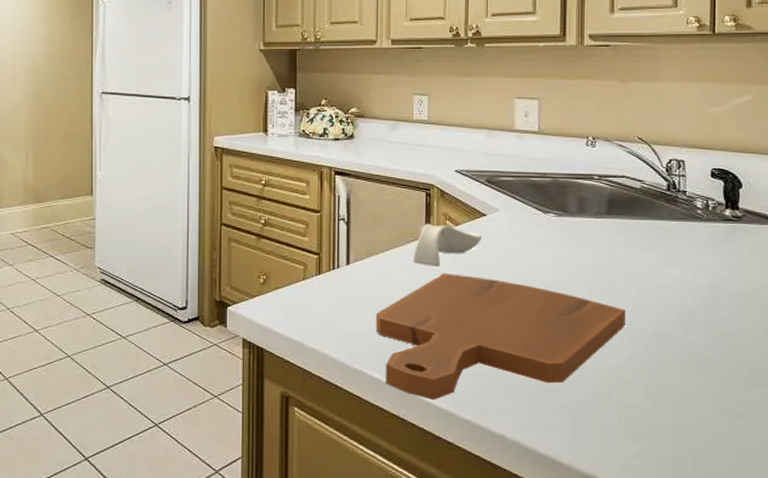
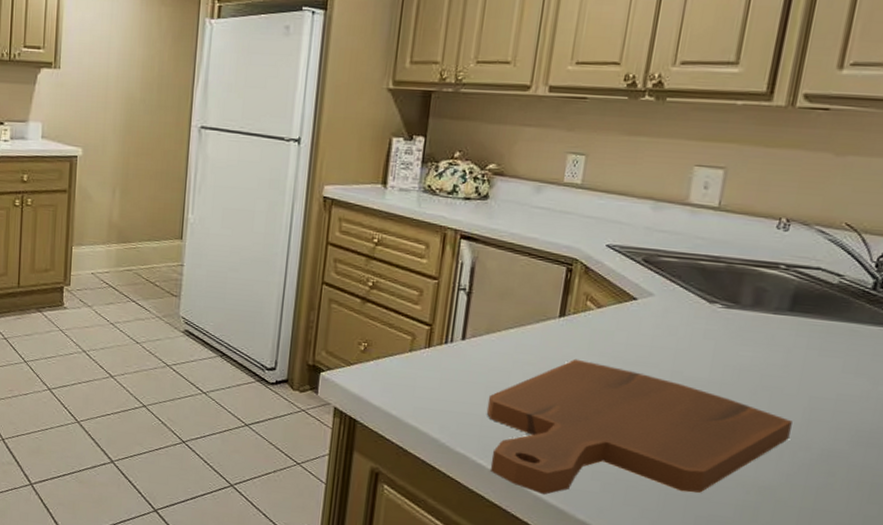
spoon rest: present [413,223,483,267] -> none [541,302,629,353]

